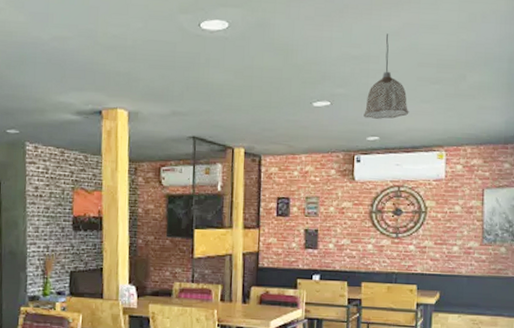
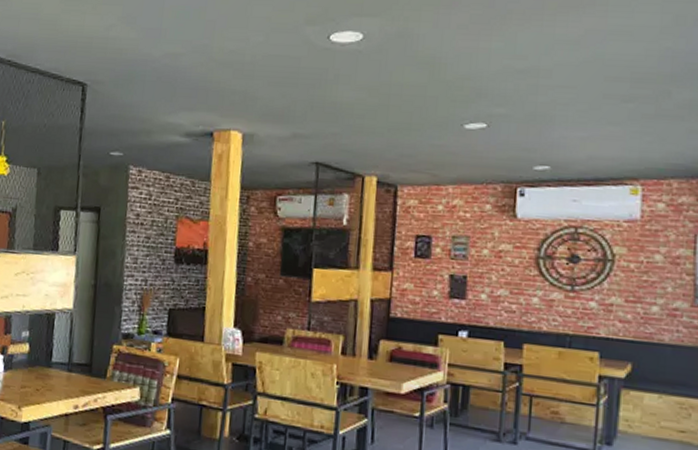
pendant lamp: present [364,33,409,119] -> none [530,42,592,145]

